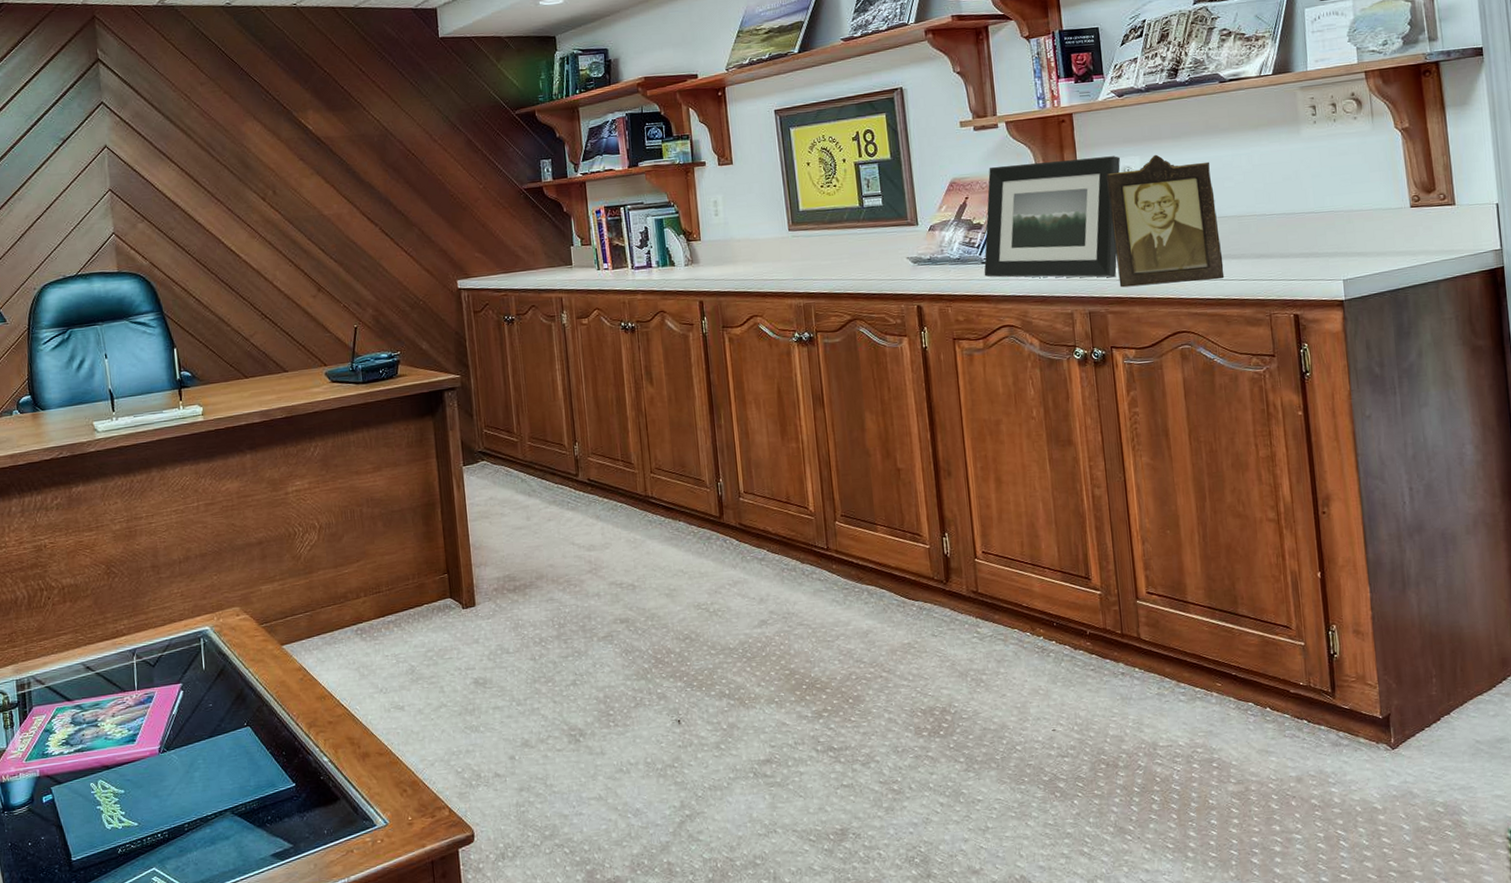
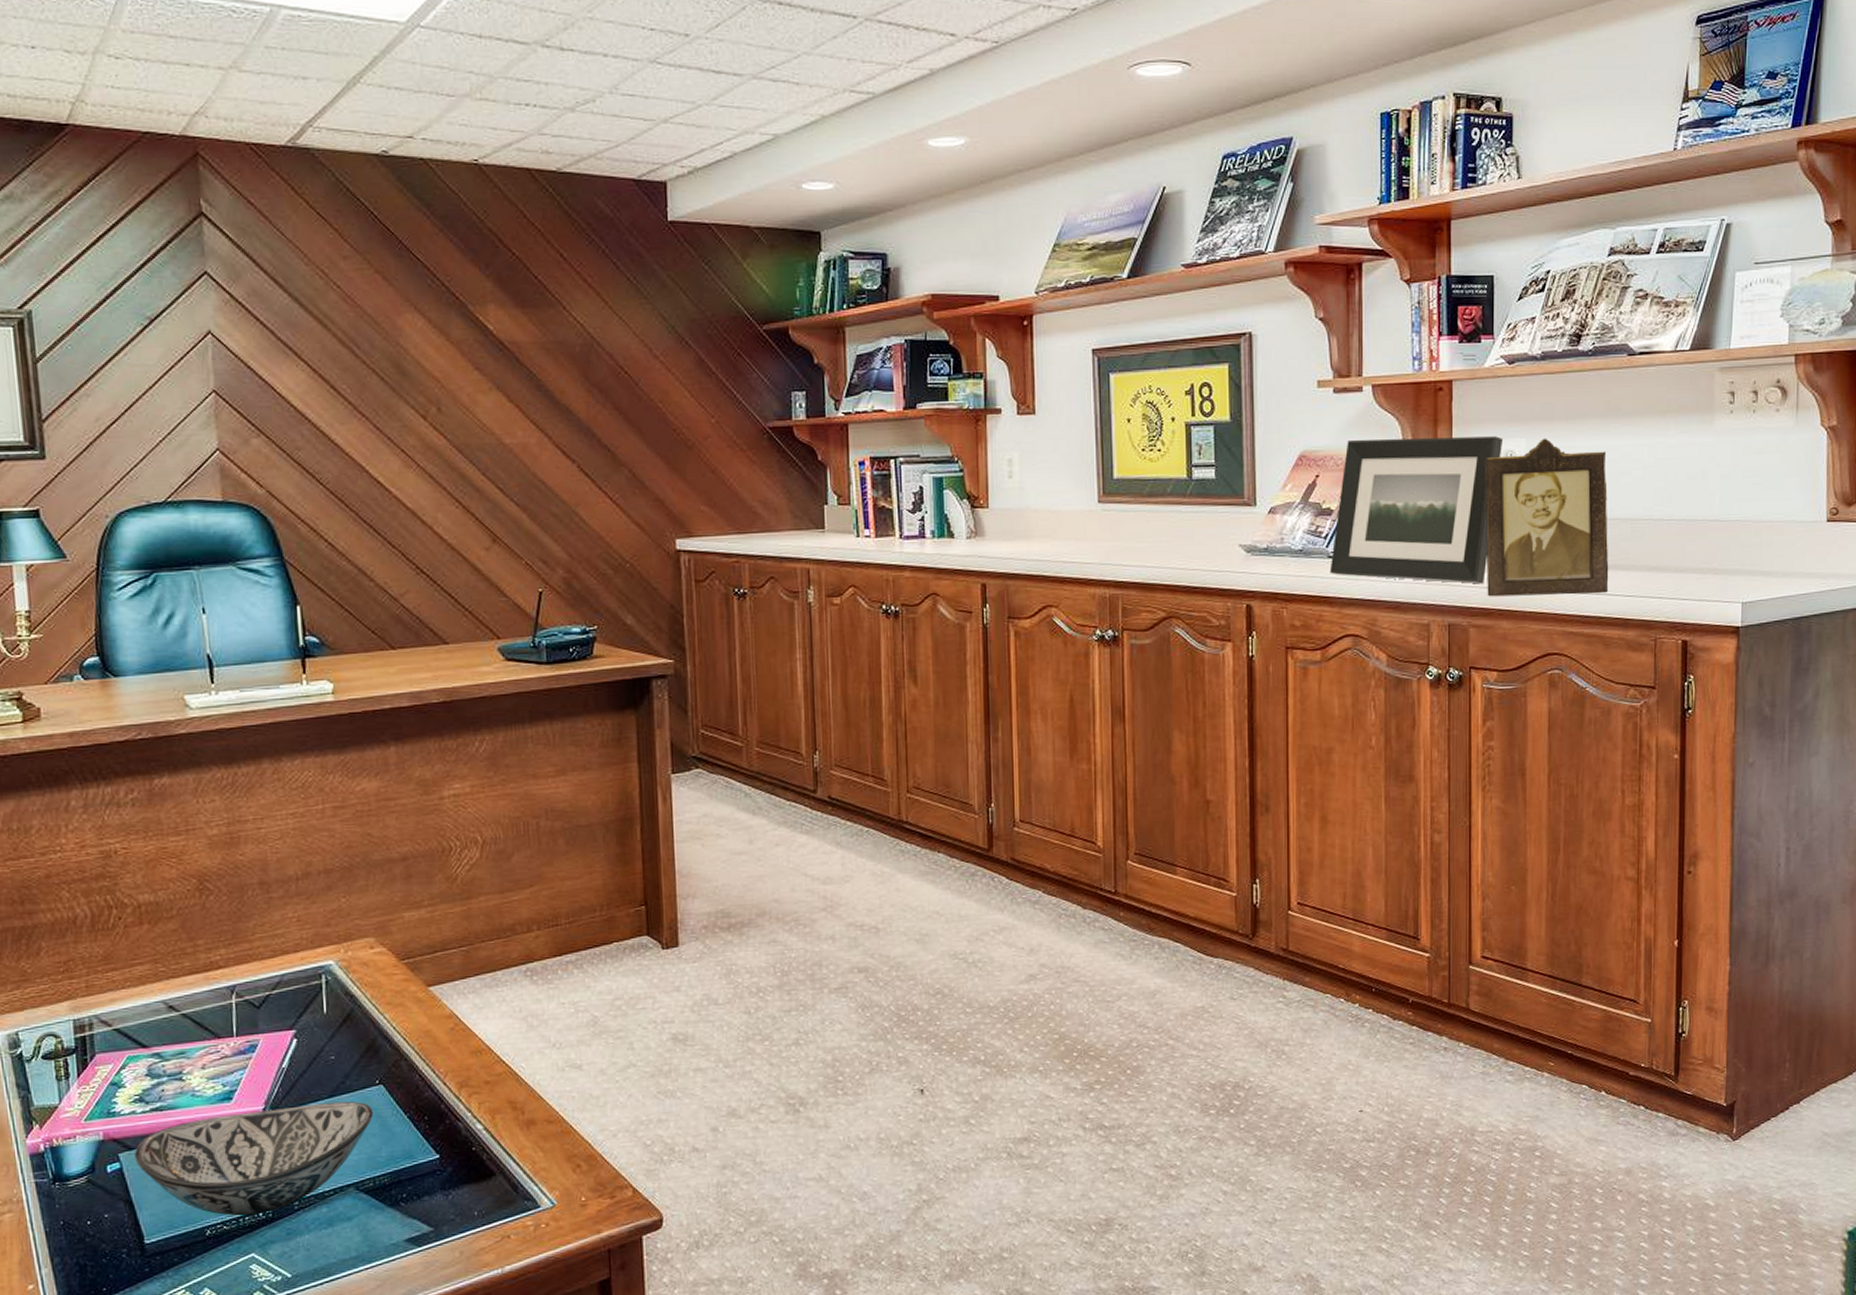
decorative bowl: none [63,740,244,837] -> present [134,1101,374,1216]

